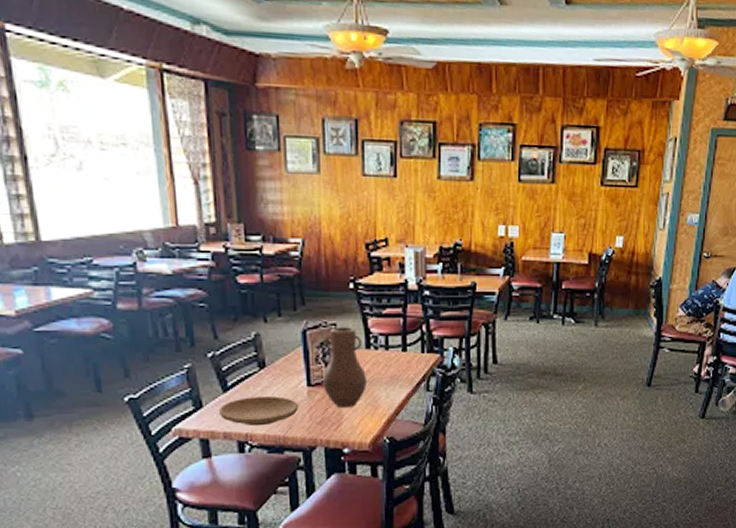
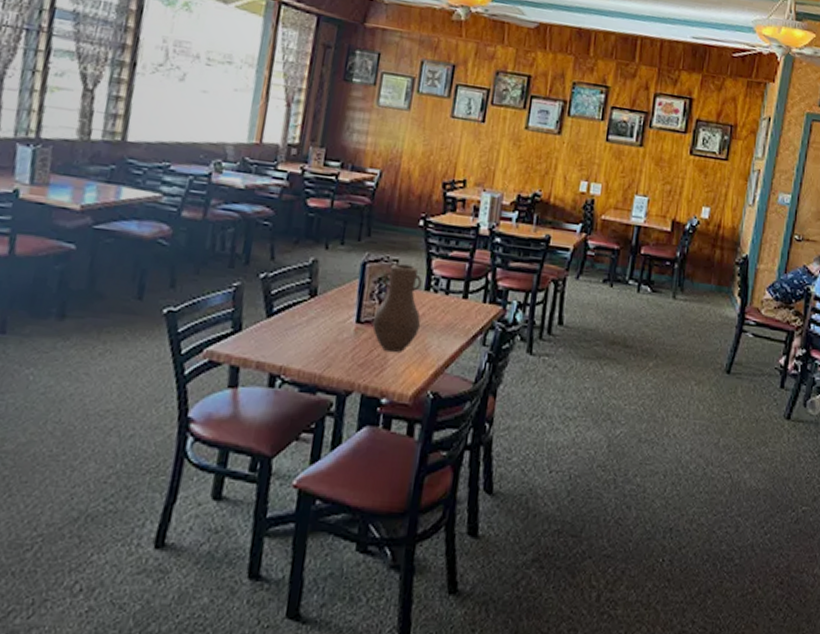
plate: present [218,396,299,426] -> none [256,326,343,360]

